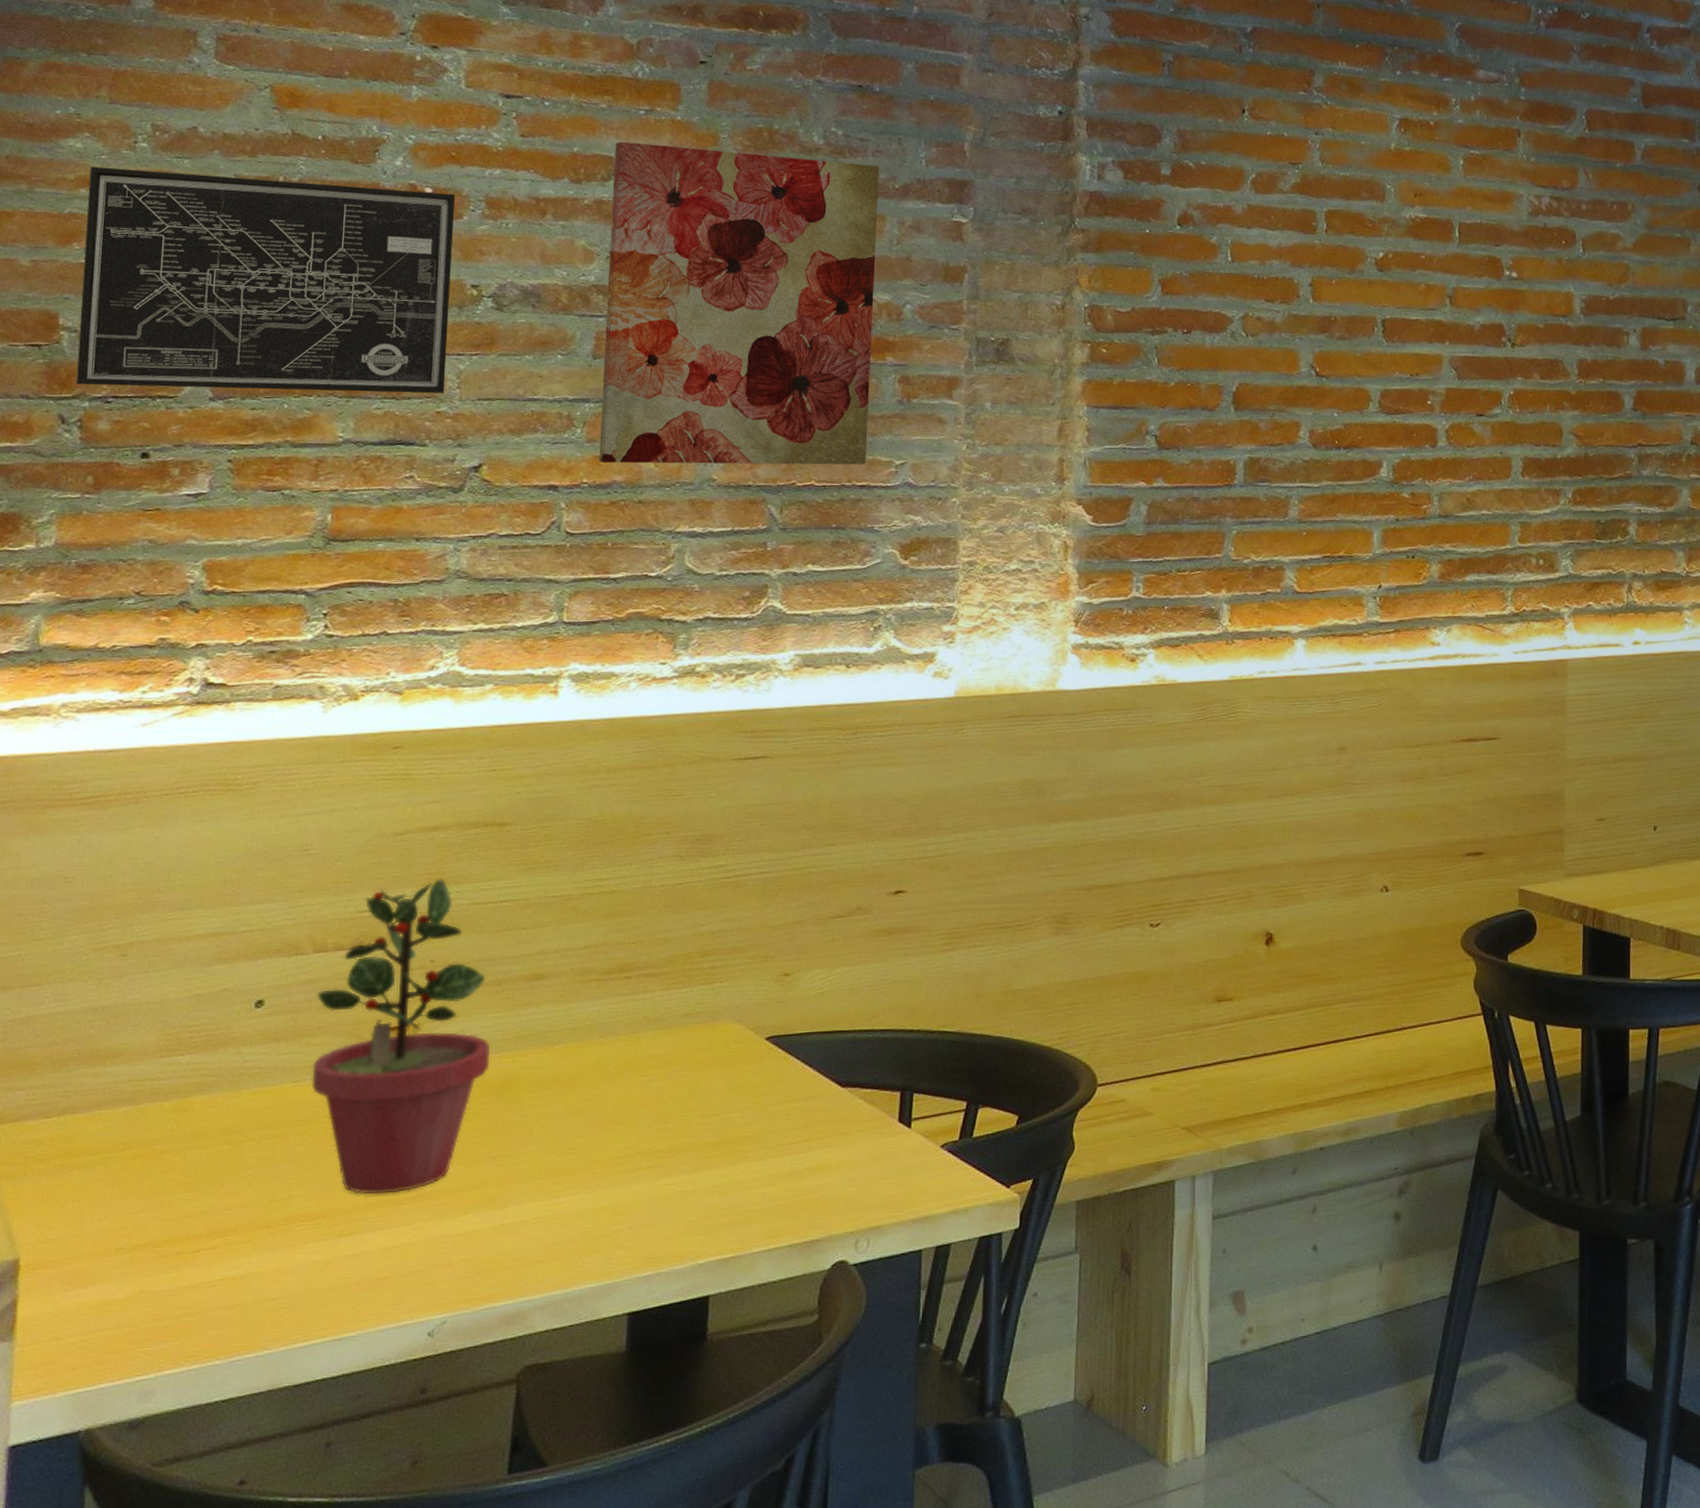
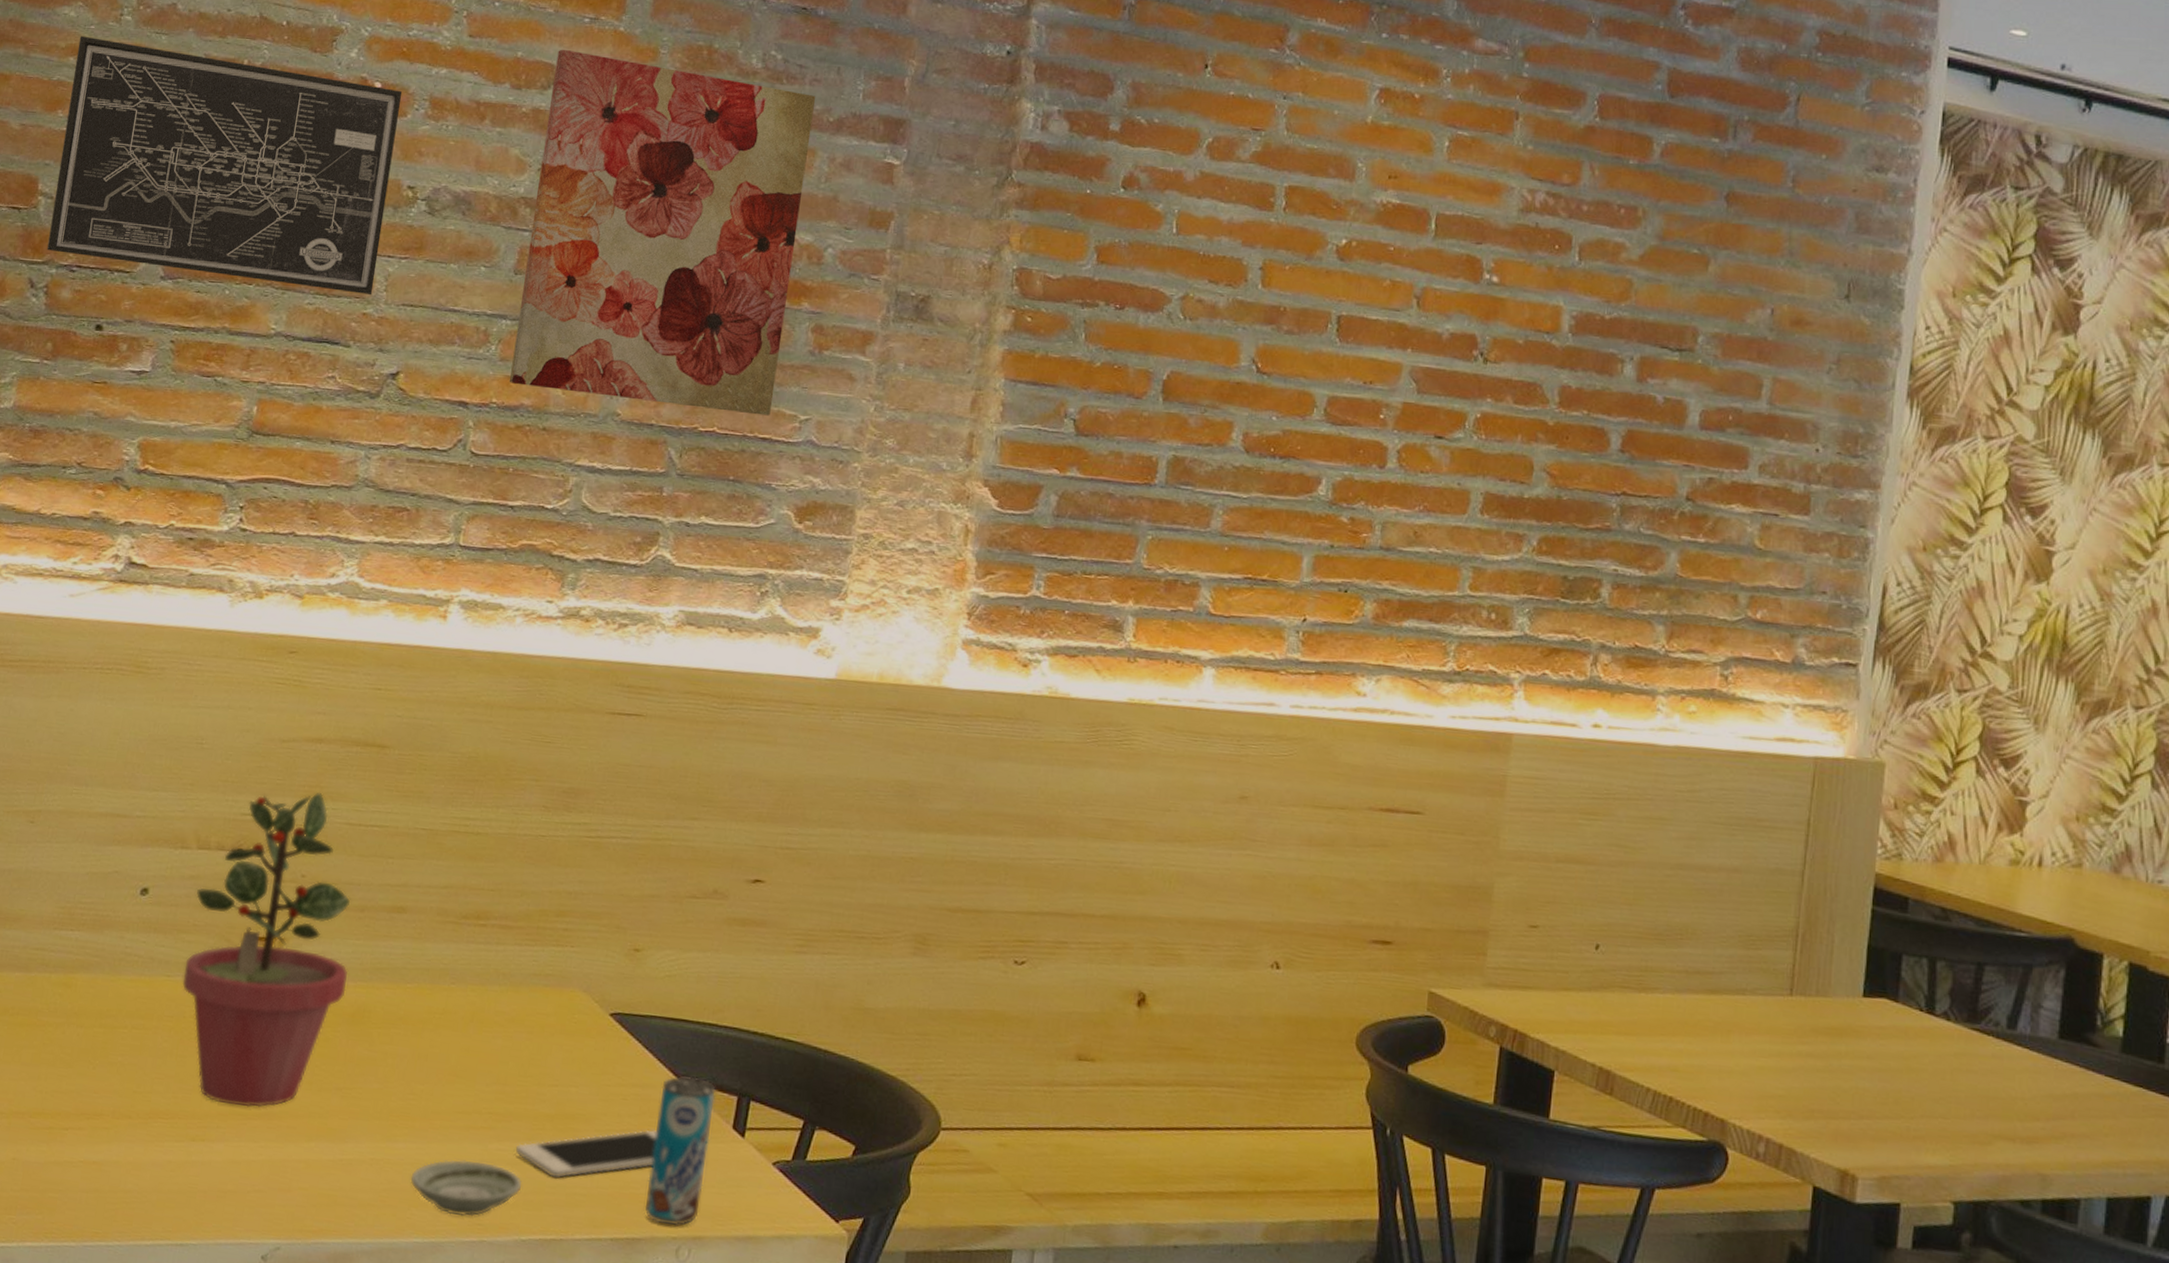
saucer: none [578,1199,694,1255] -> present [410,1159,523,1217]
cell phone: none [684,1137,825,1200] -> present [516,1130,658,1179]
beverage can: none [820,1081,878,1223] -> present [644,1076,716,1226]

